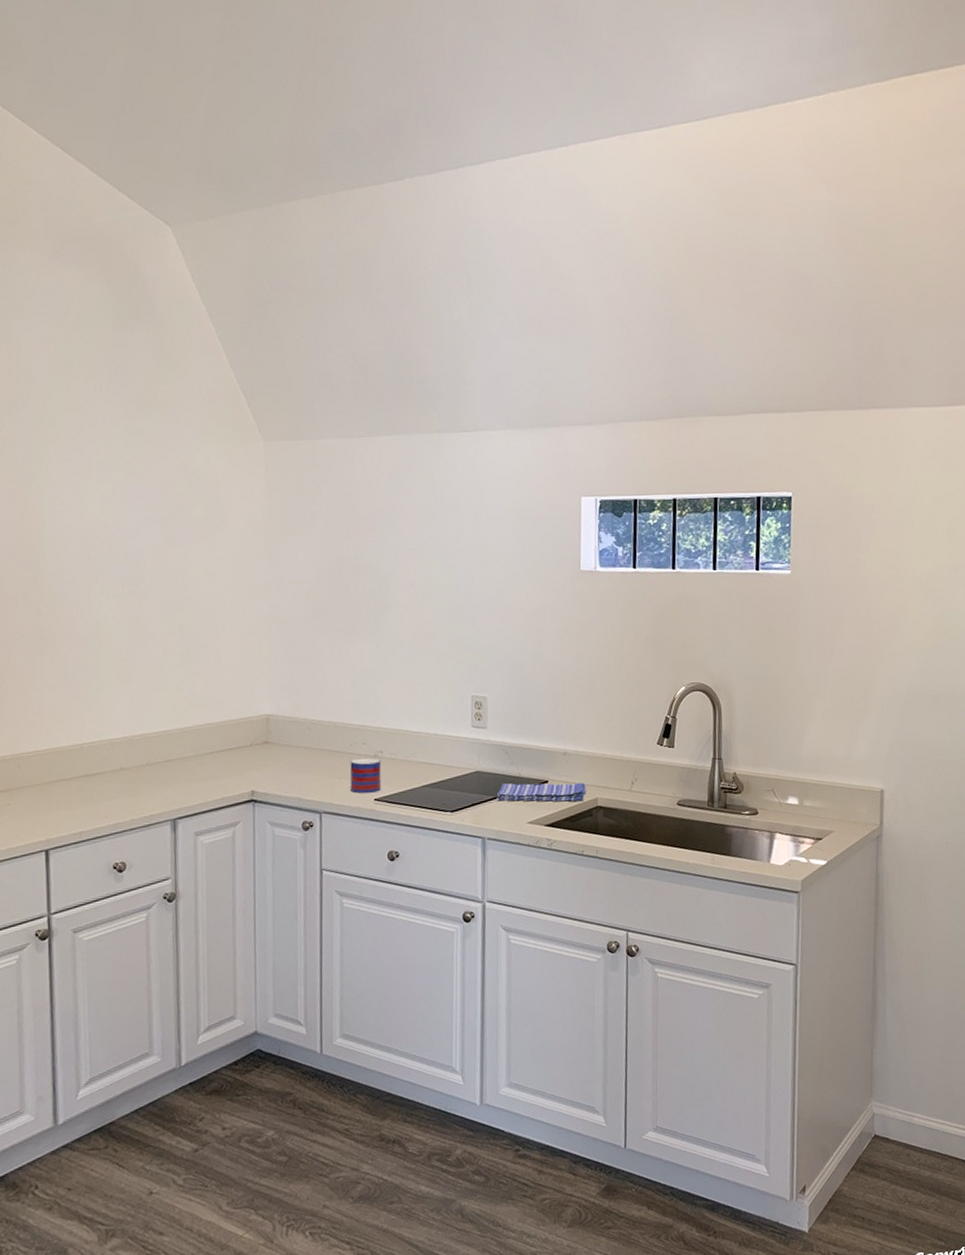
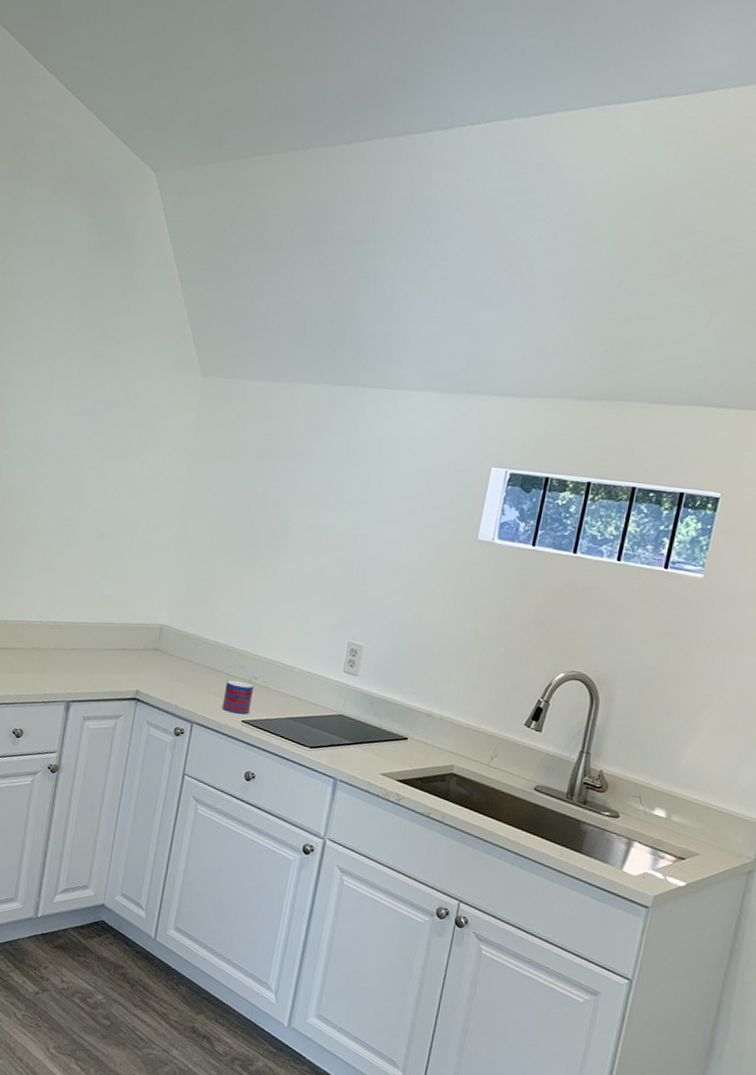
dish towel: present [496,782,586,802] -> none [355,731,444,765]

